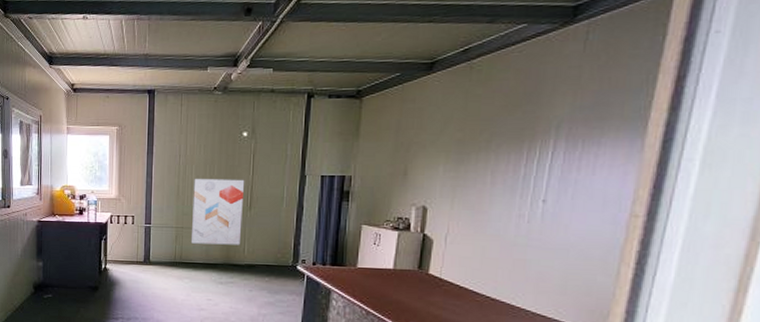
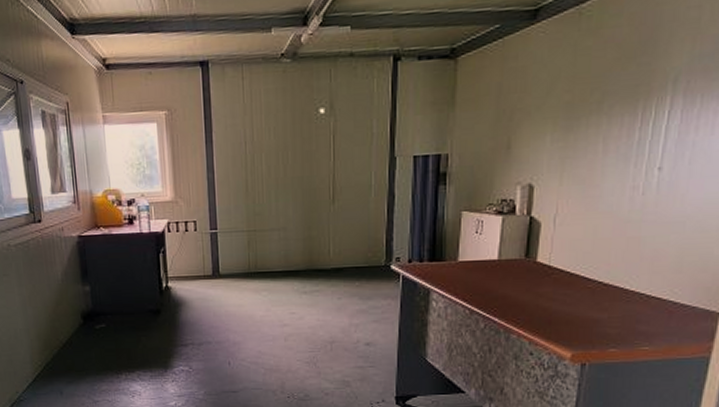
wall art: present [190,179,245,245] -> none [264,167,326,249]

